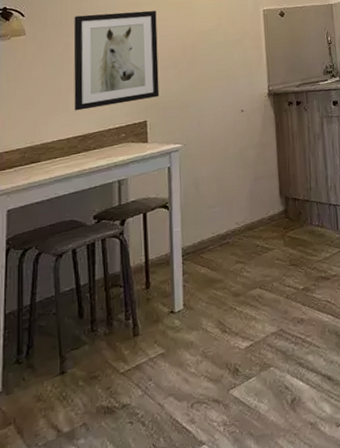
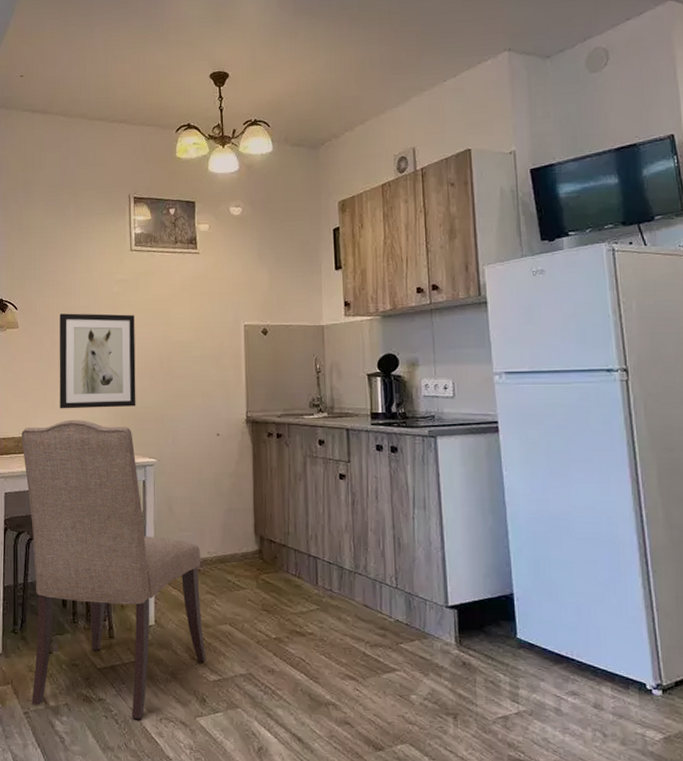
chair: none [29,118,238,439] -> present [21,420,206,719]

